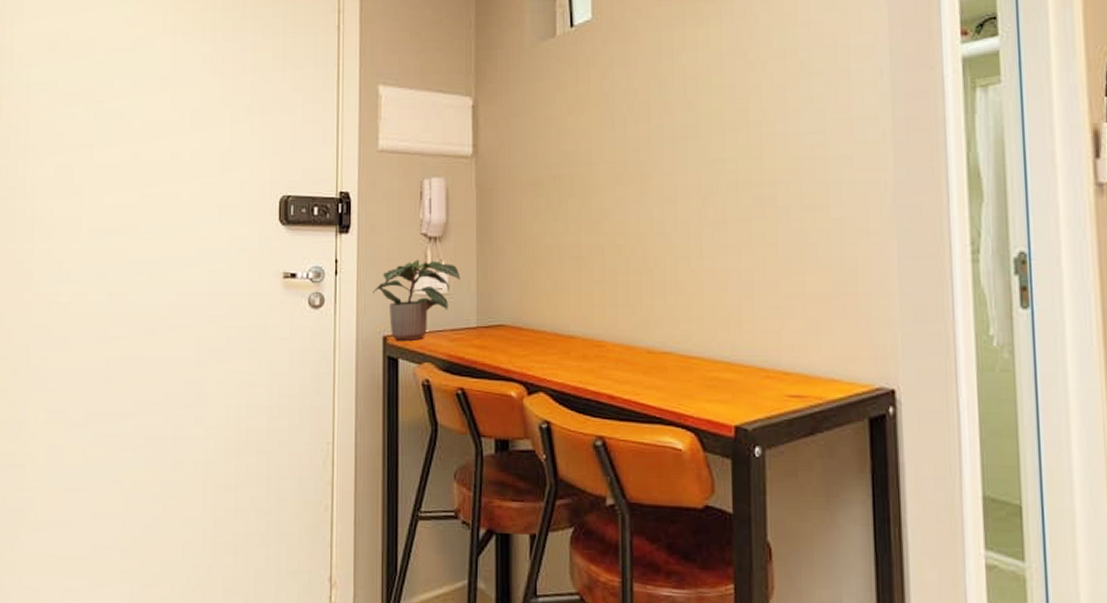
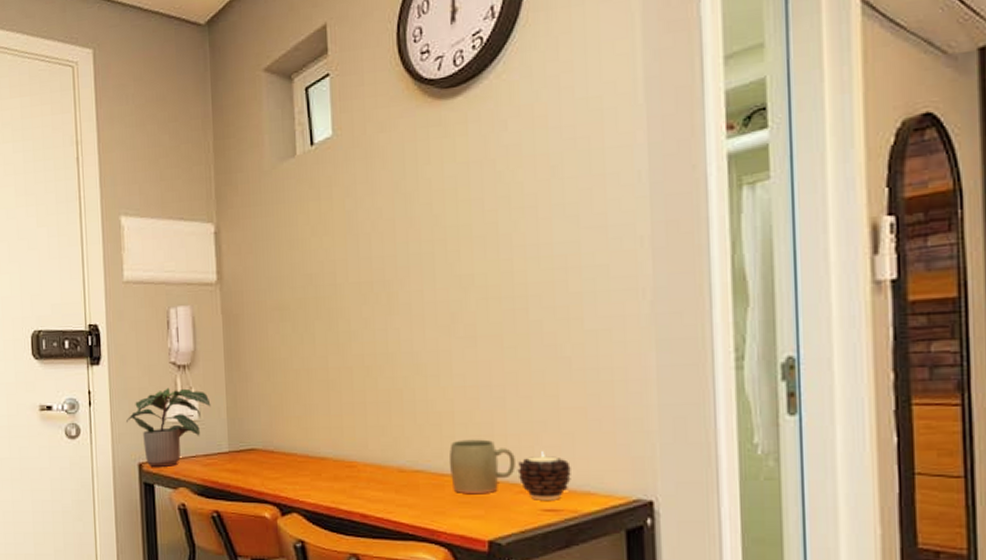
mug: none [697,322,762,378] -> present [448,439,515,495]
candle: none [764,335,816,386] -> present [517,450,571,500]

